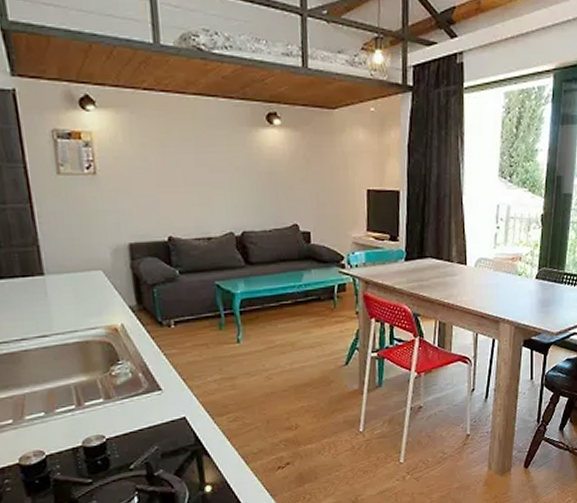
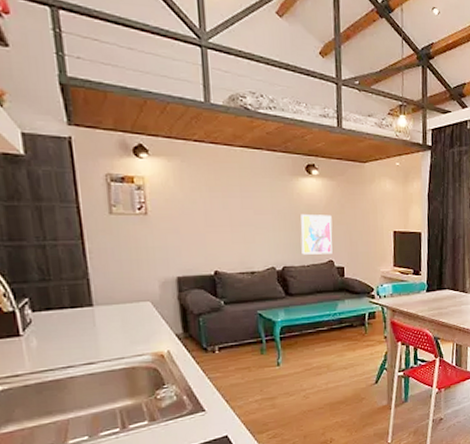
wall art: none [261,170,297,218] -> present [300,213,333,255]

